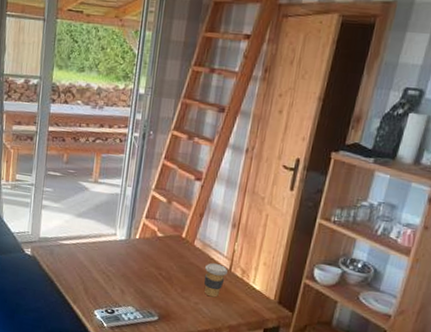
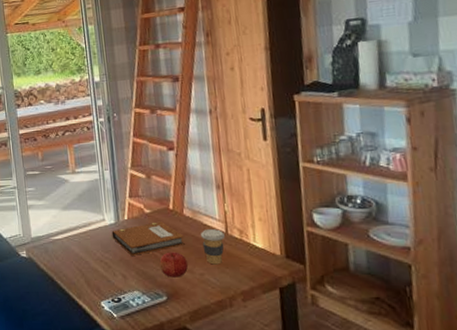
notebook: none [119,246,189,274] -> present [111,221,185,256]
fruit: none [158,277,186,302] -> present [159,252,188,278]

